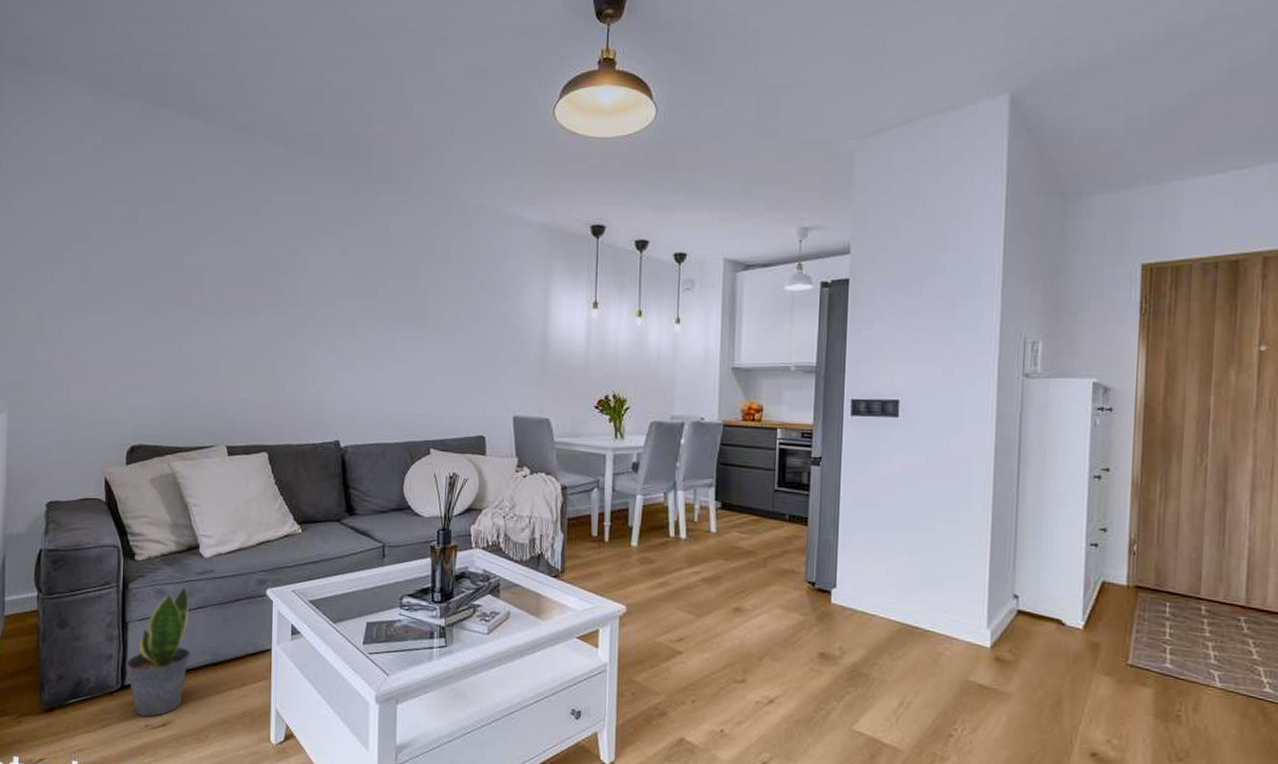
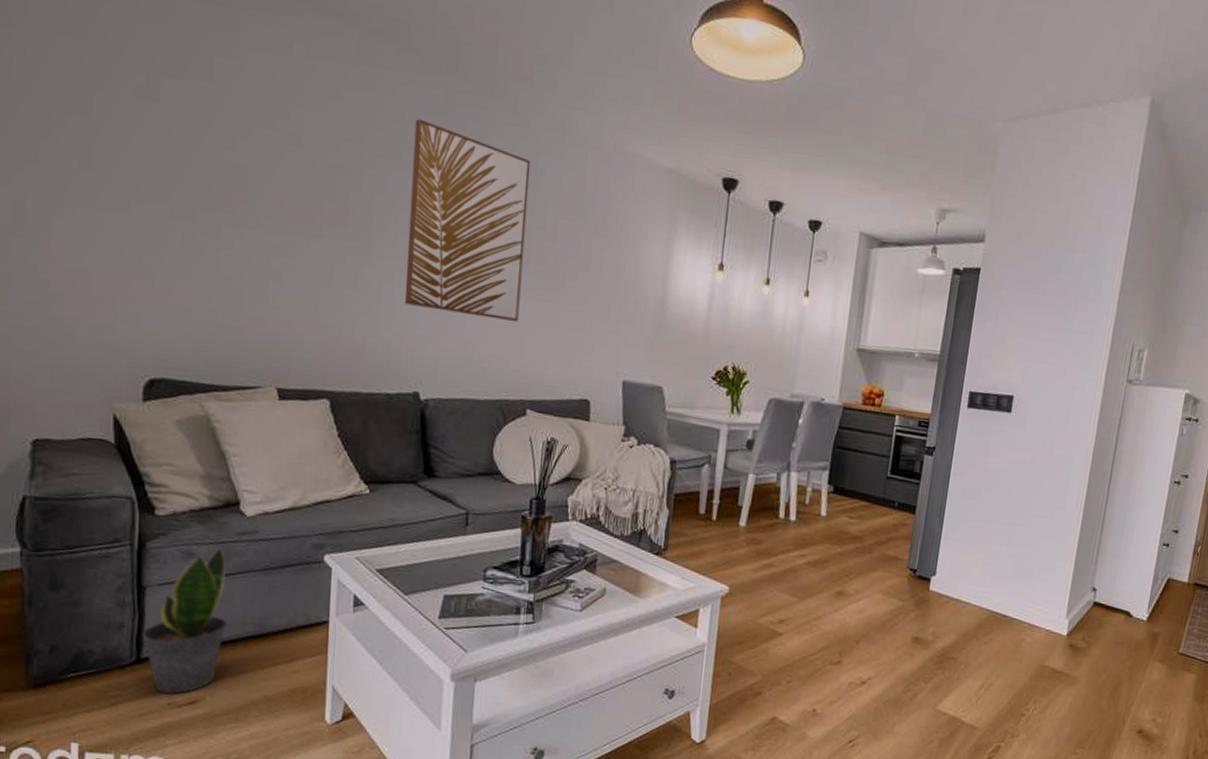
wall art: none [325,210,424,373] -> present [404,119,531,323]

